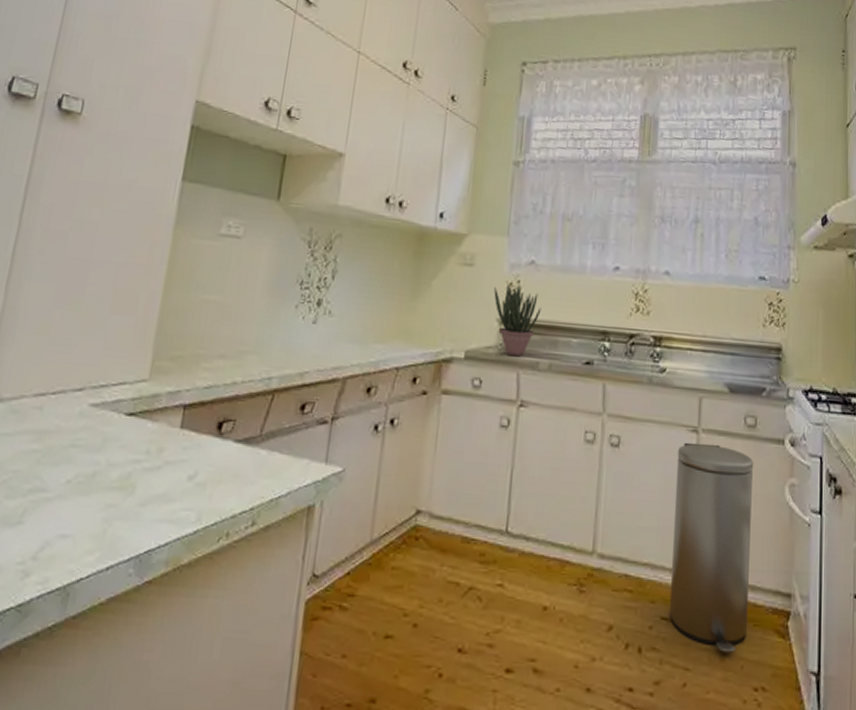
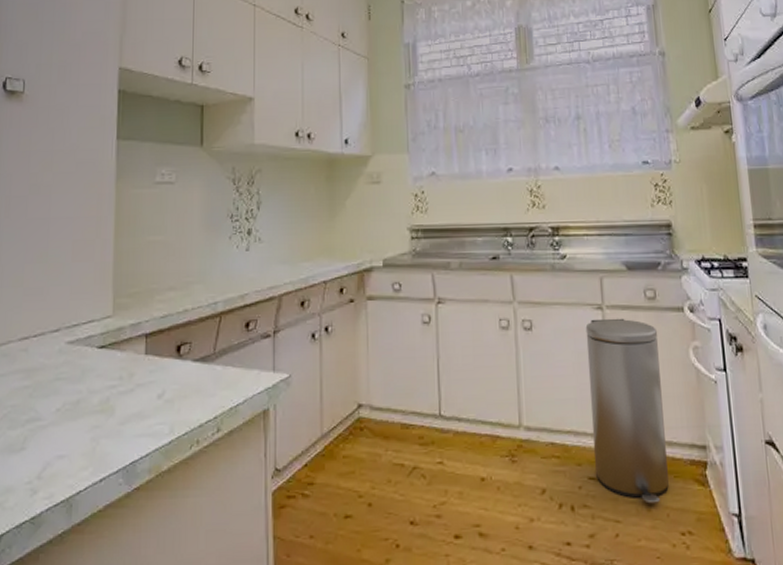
potted plant: present [494,284,542,357] -> none [402,195,447,260]

